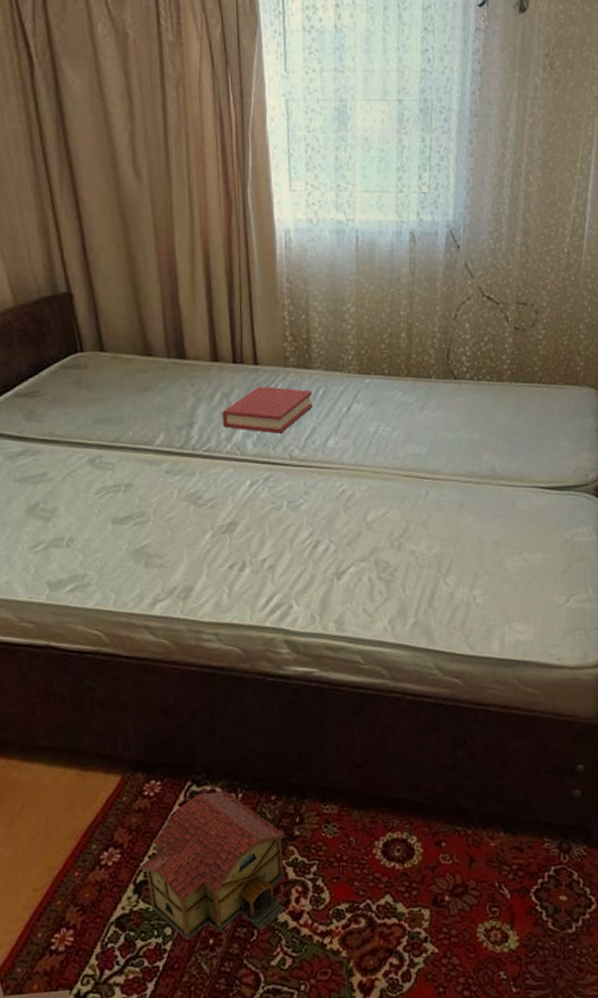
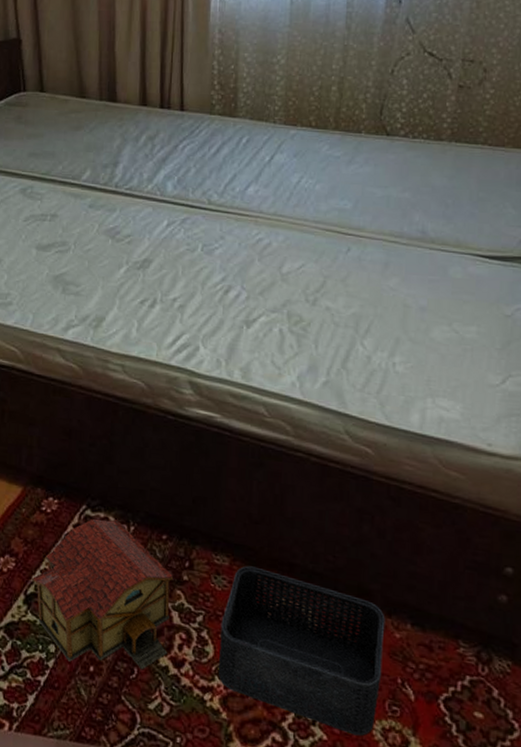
hardback book: present [222,386,313,433] -> none [145,131,236,178]
storage bin: none [334,808,482,942] -> present [217,566,386,737]

